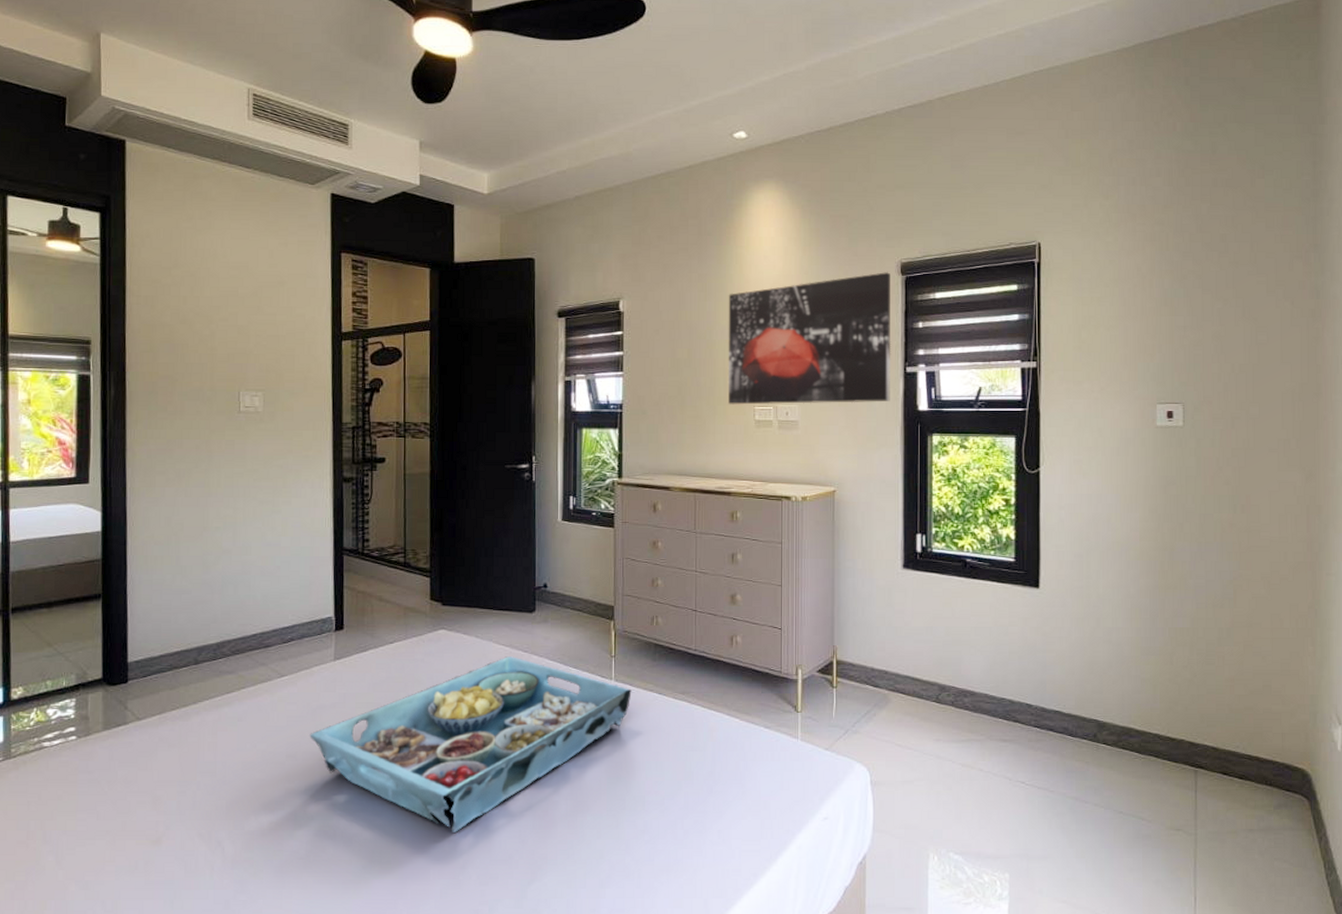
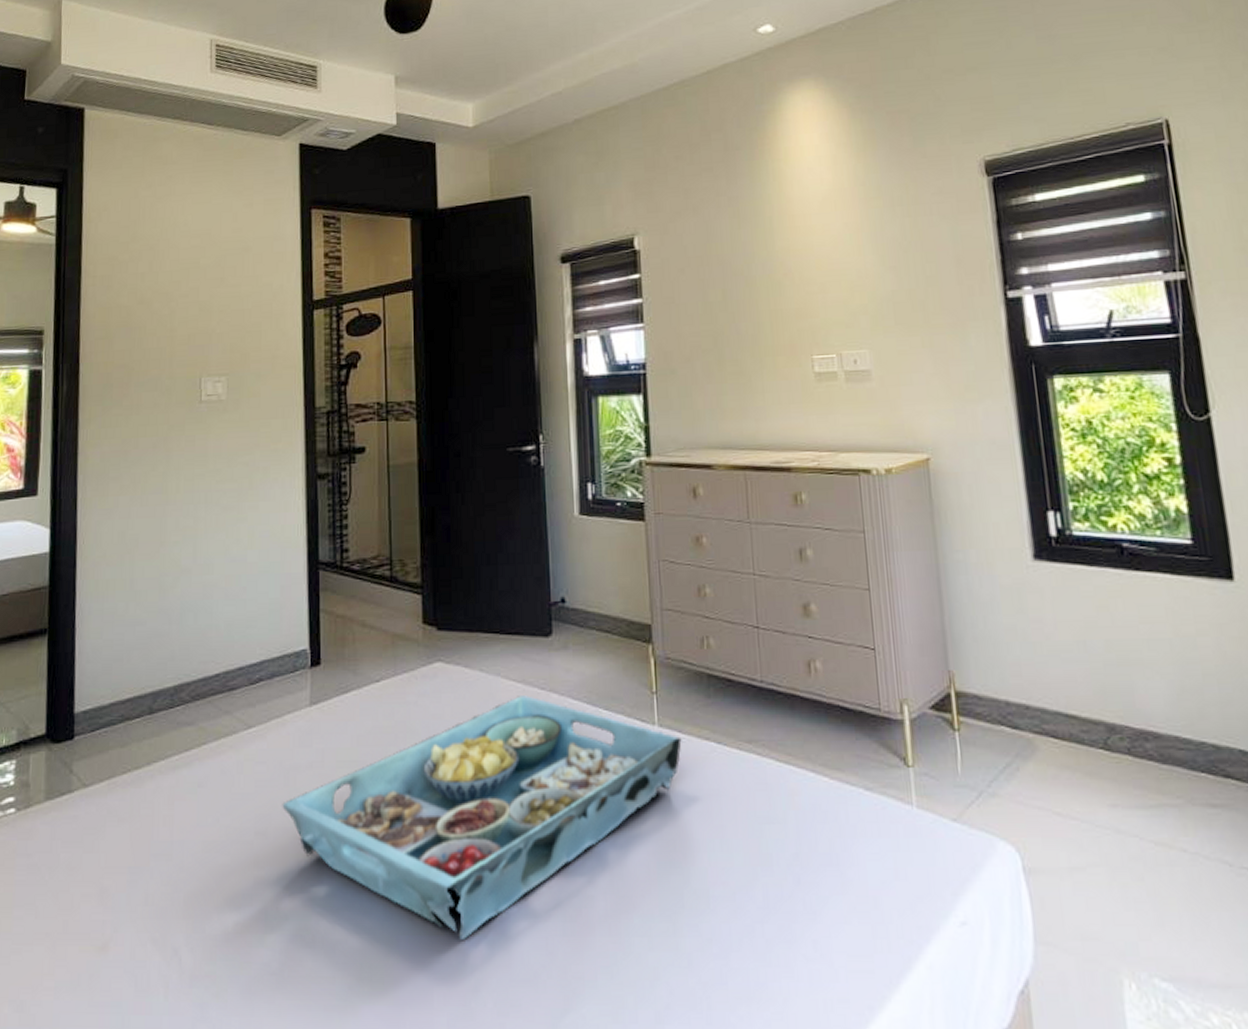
wall art: present [728,272,891,405] -> none [767,174,990,355]

